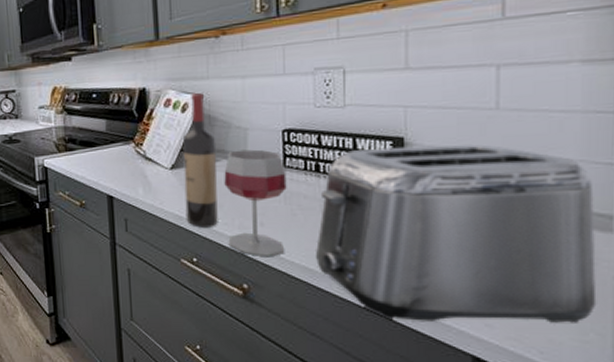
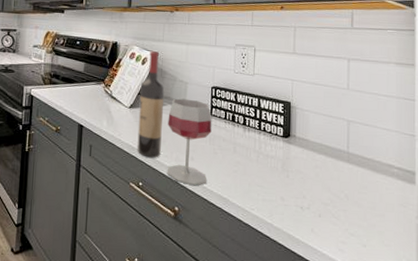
toaster: present [316,144,597,323] -> none [229,108,407,251]

